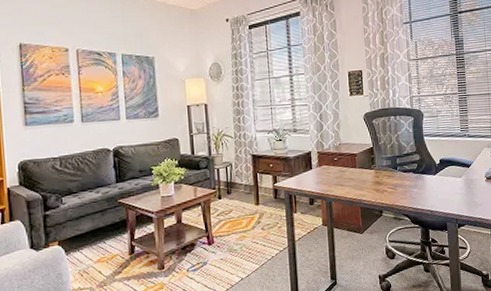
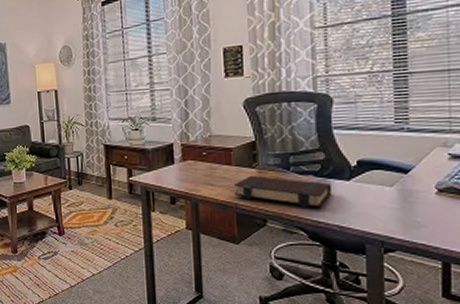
book: none [358,175,425,198] -> present [233,175,333,208]

